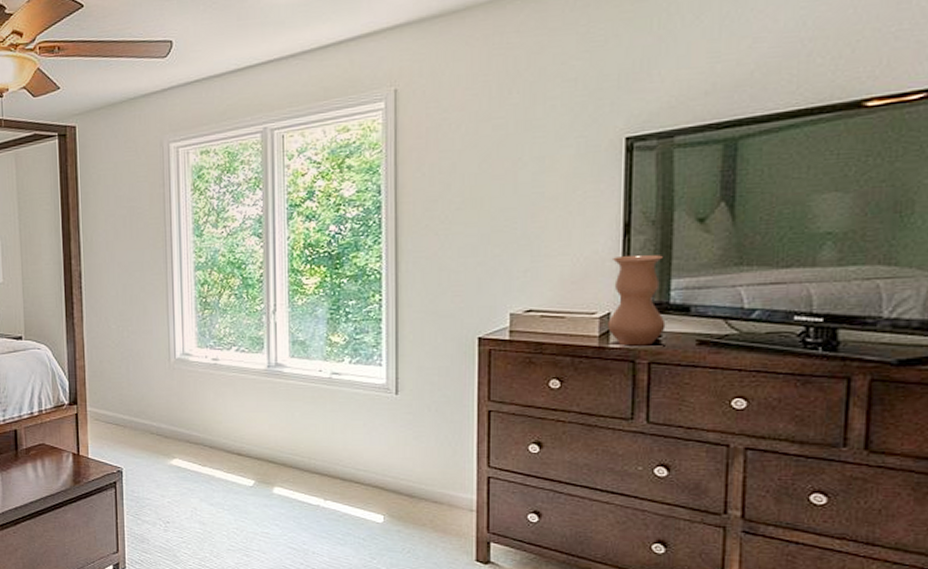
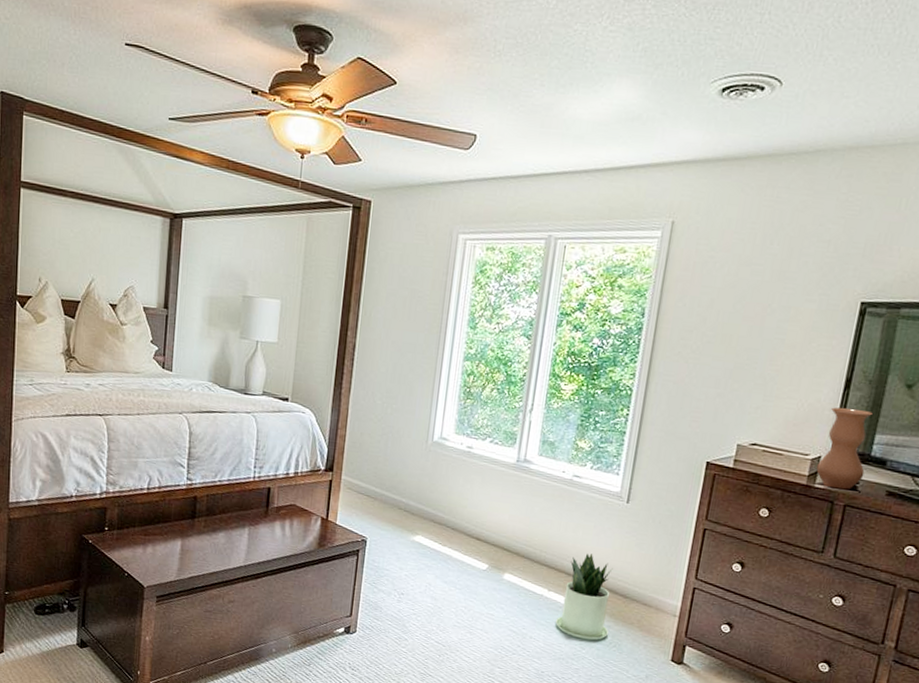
planter: none [339,454,399,549] -> present [556,553,613,641]

